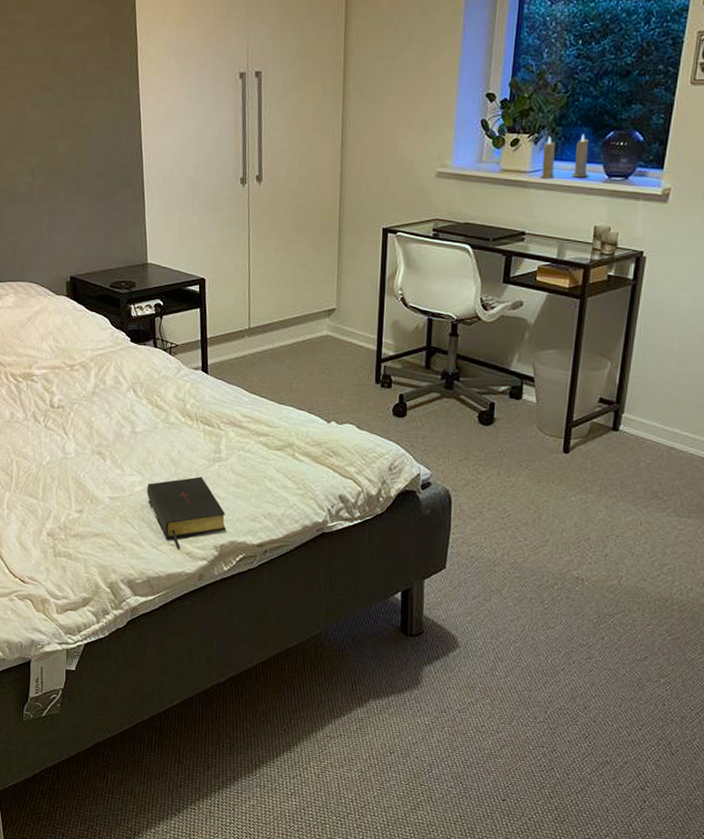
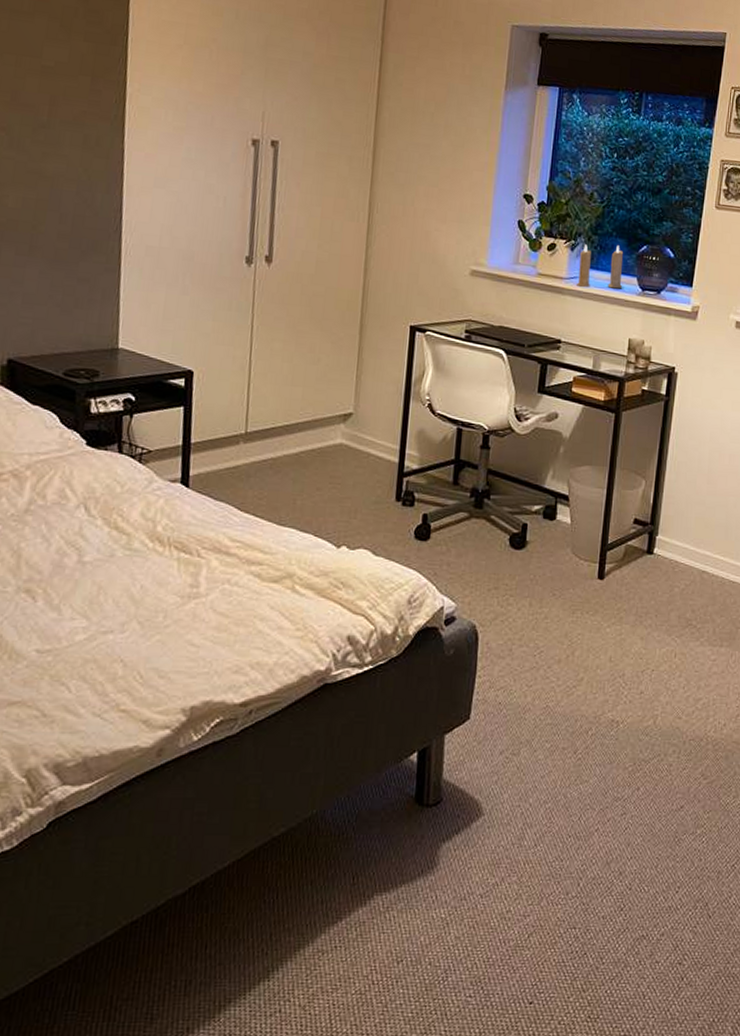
bible: present [146,476,226,550] -> none [92,618,200,717]

